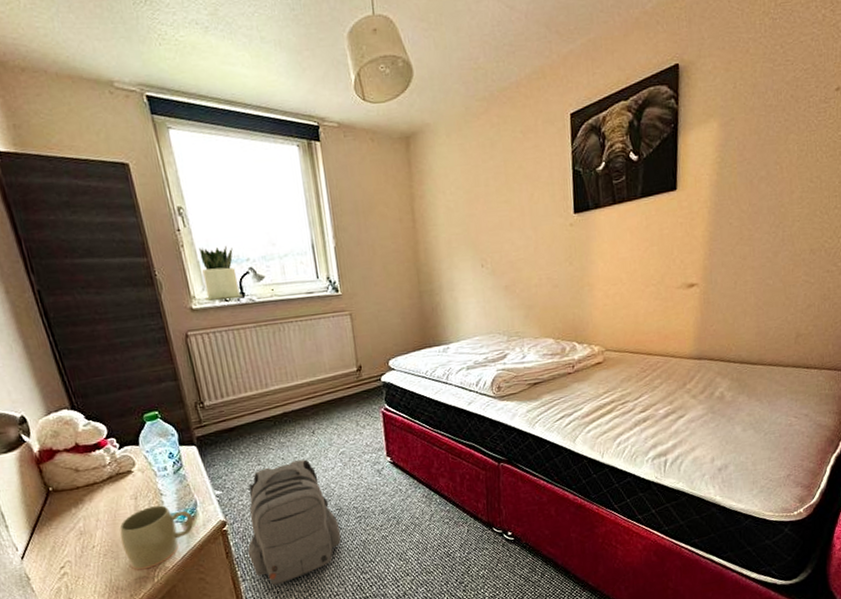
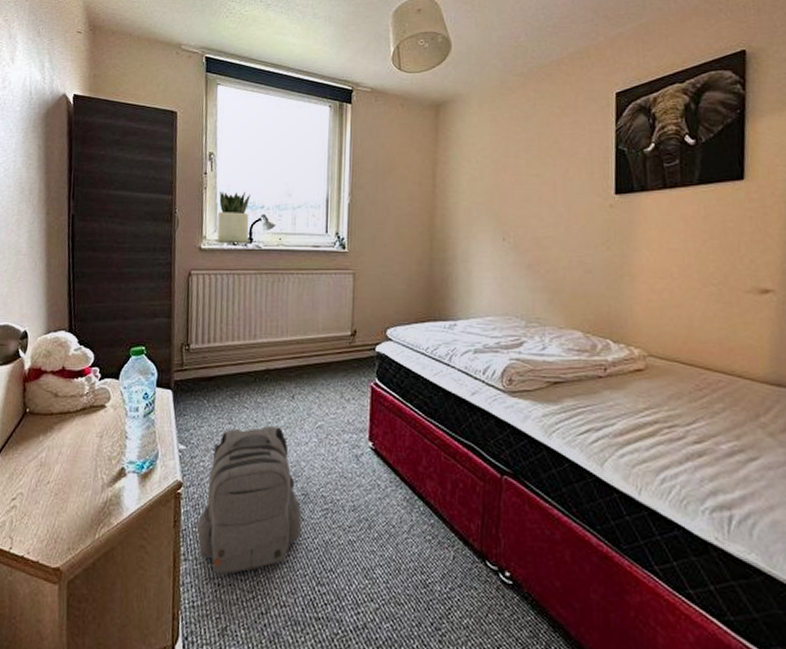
mug: present [119,505,194,570] -> none [74,449,151,521]

